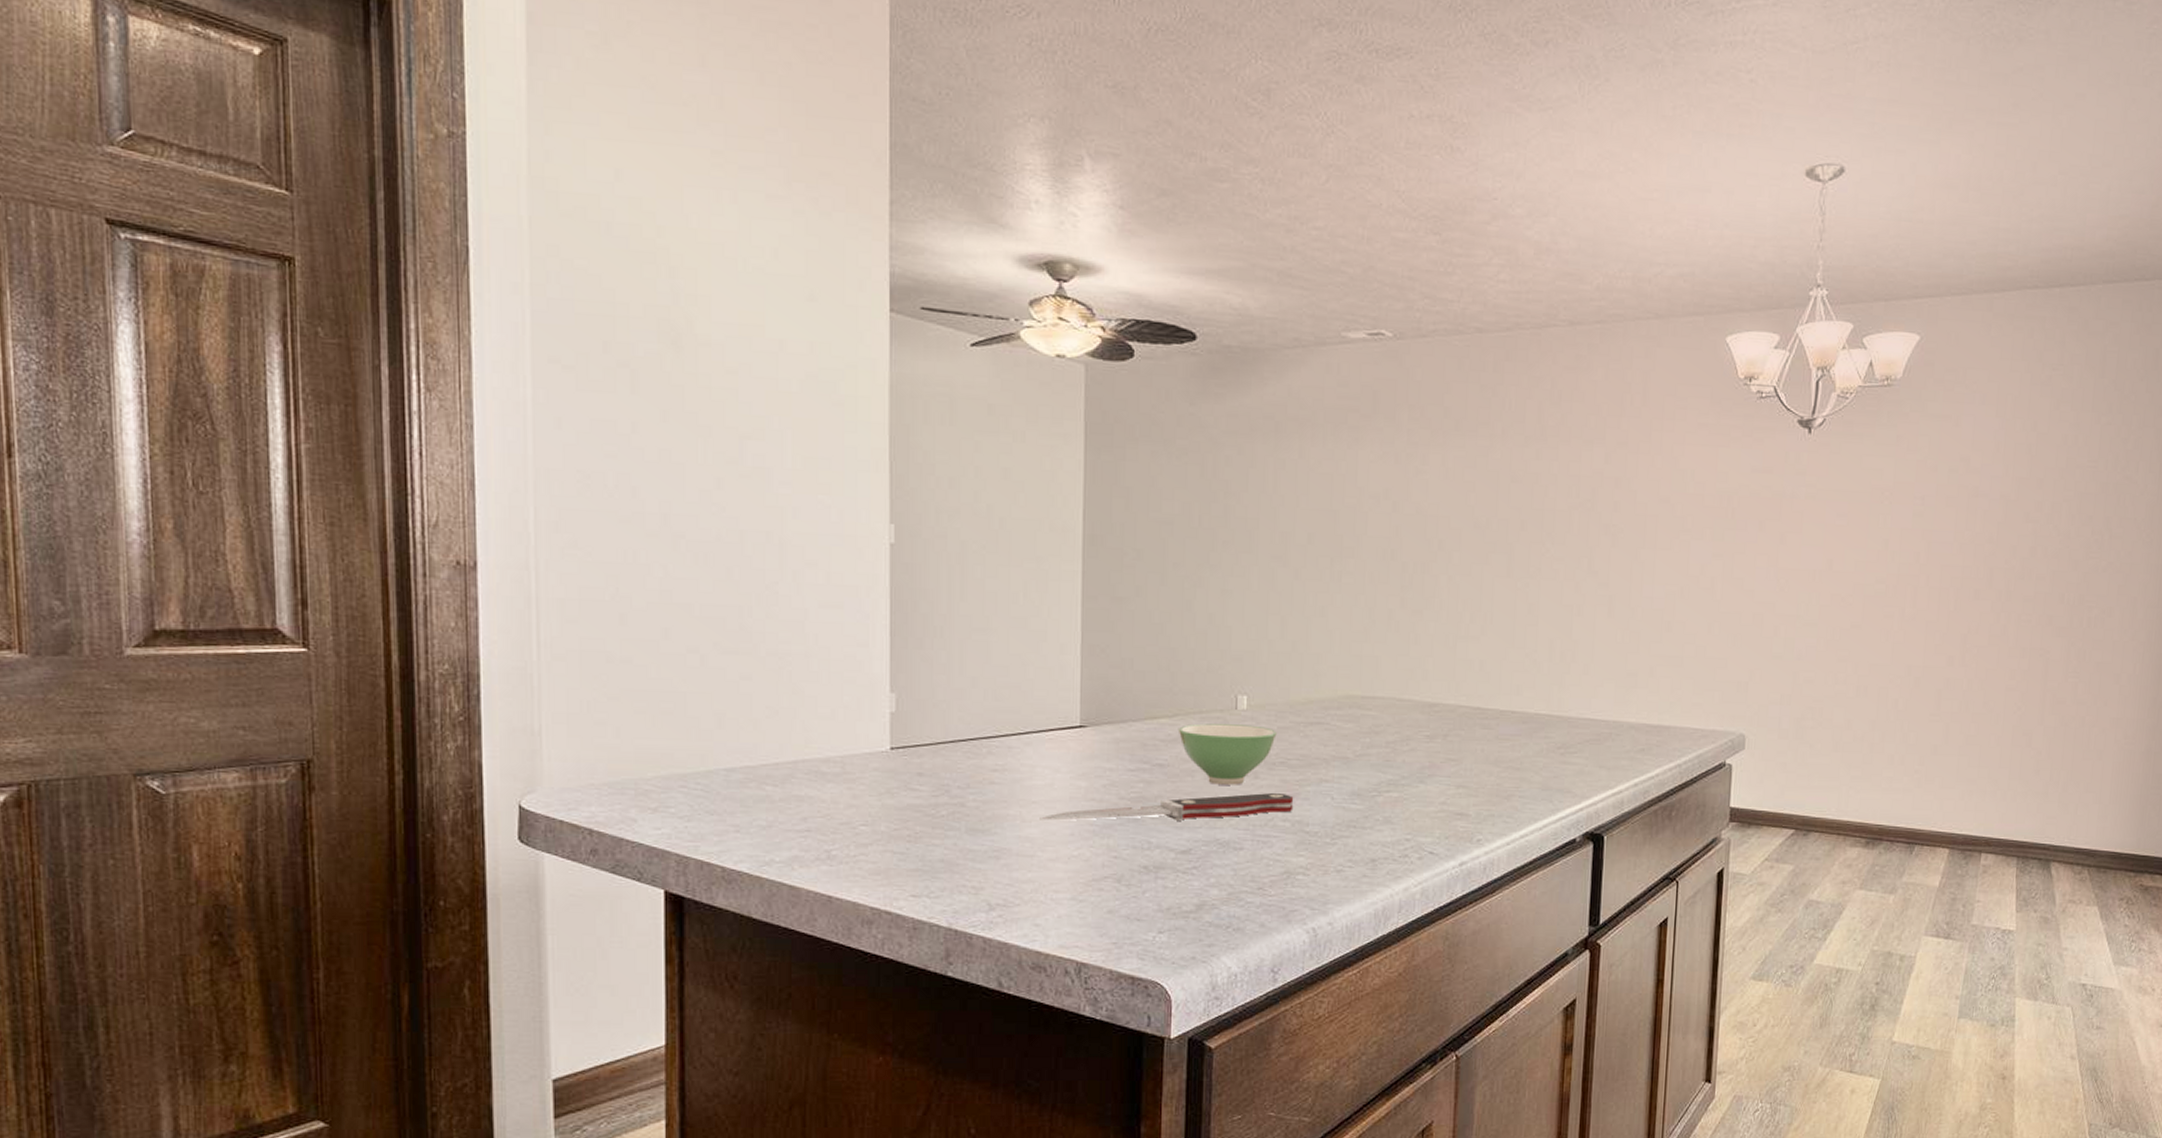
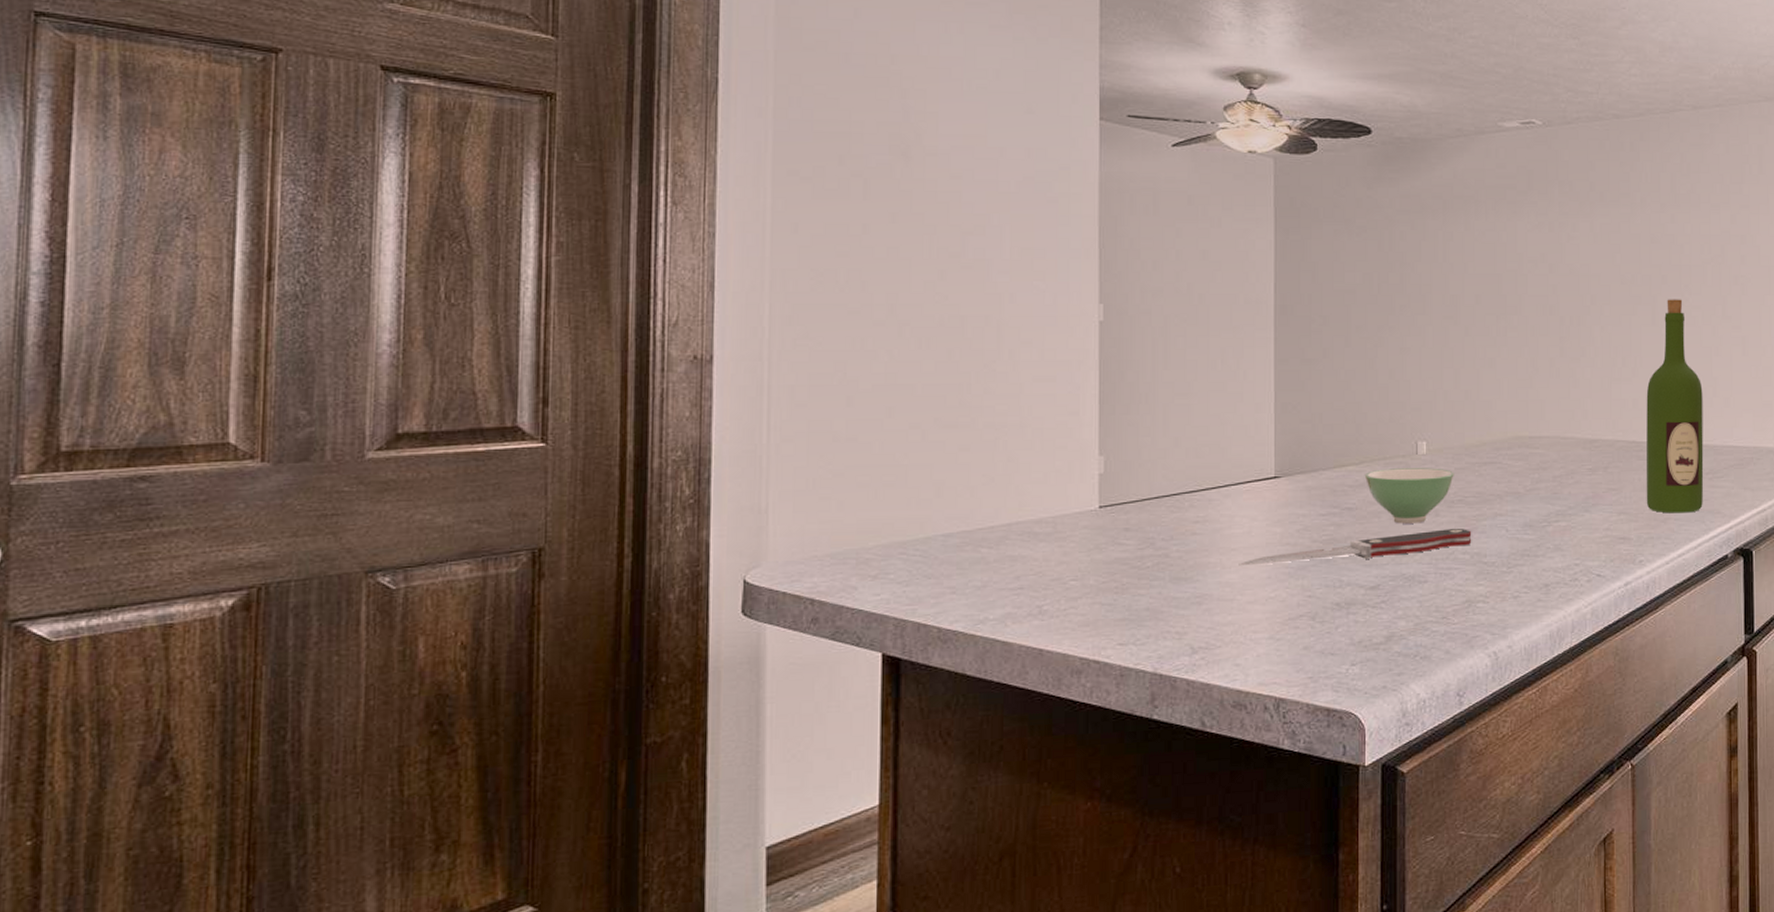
wine bottle: none [1488,548,1560,790] -> present [1646,299,1704,513]

